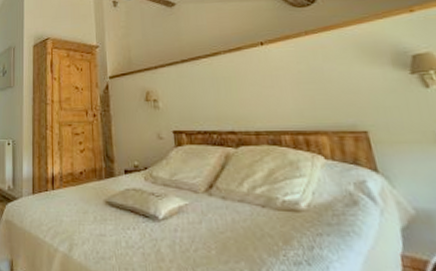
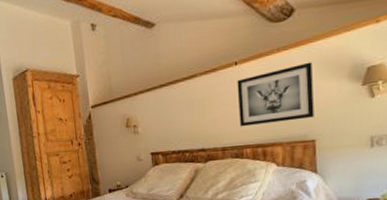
wall art: none [265,46,360,110] -> present [237,61,314,127]

